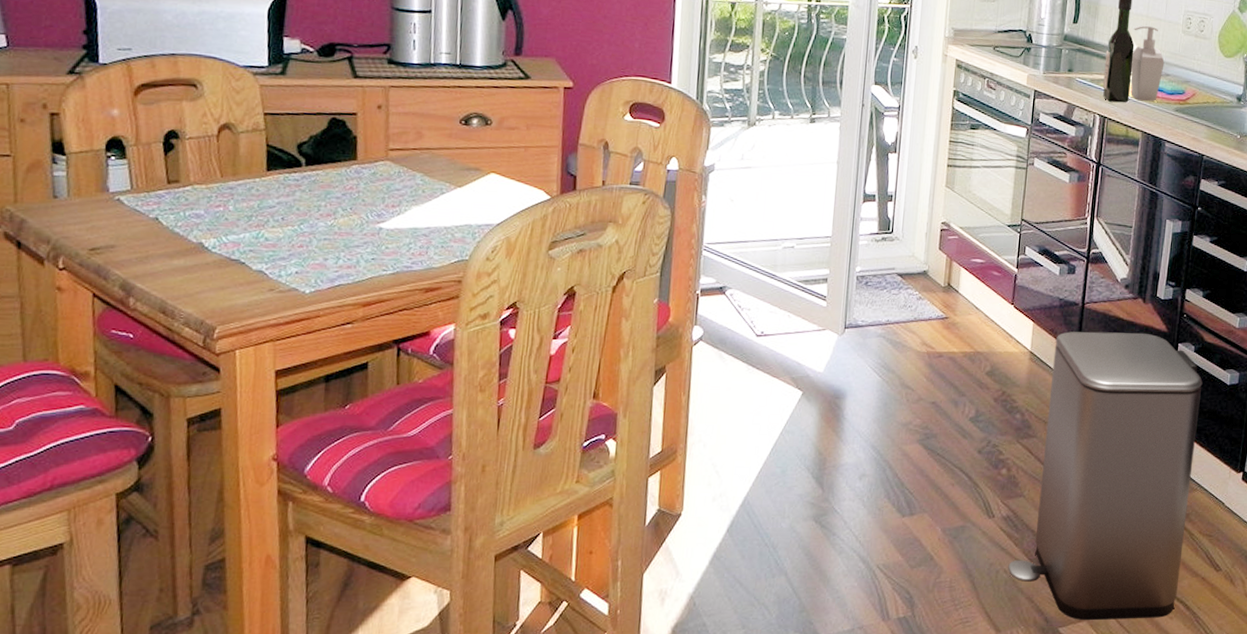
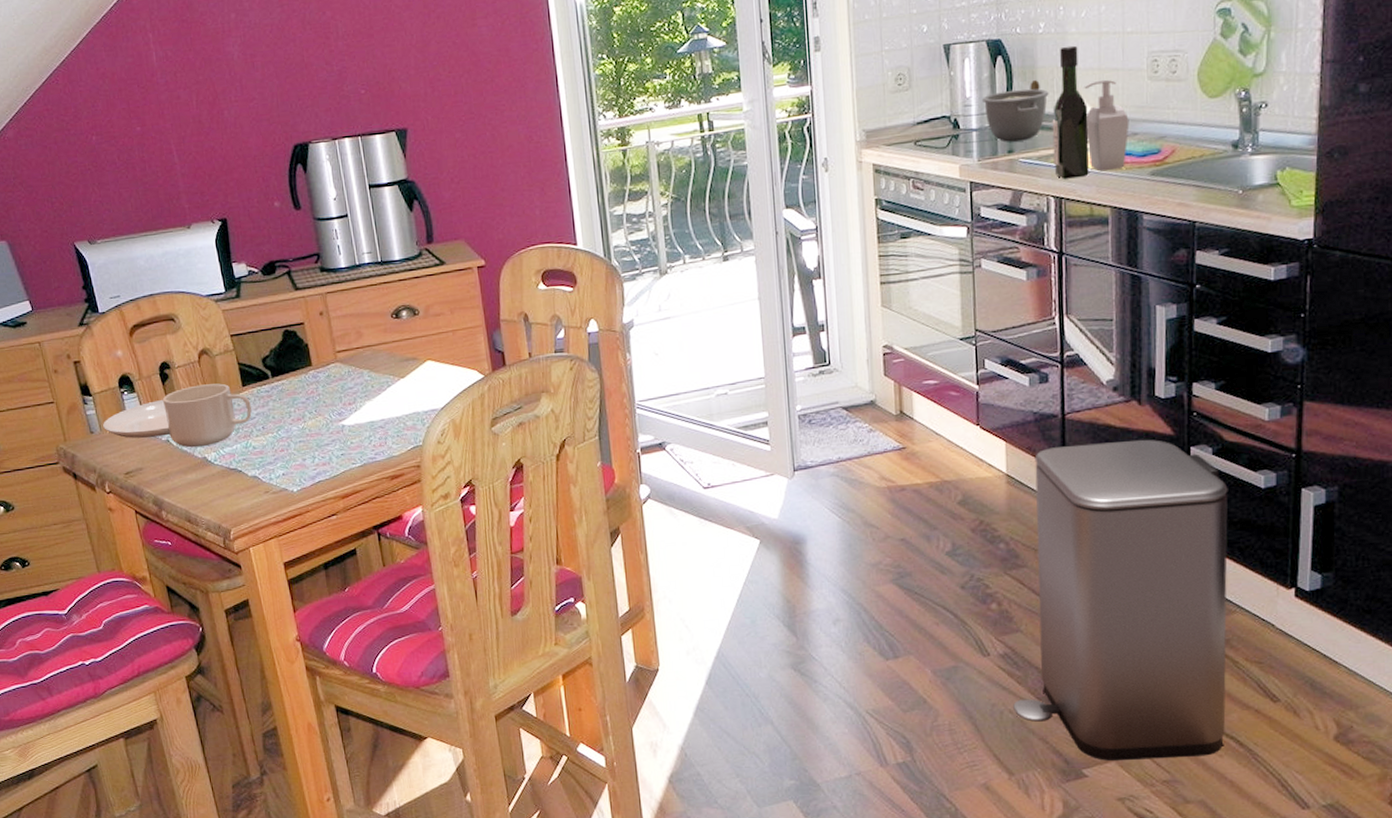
plate: none [73,171,162,213] -> present [103,400,171,438]
cup: none [159,161,273,231] -> present [162,383,252,448]
cooking pot: none [1054,15,1107,64] -> present [982,80,1049,142]

